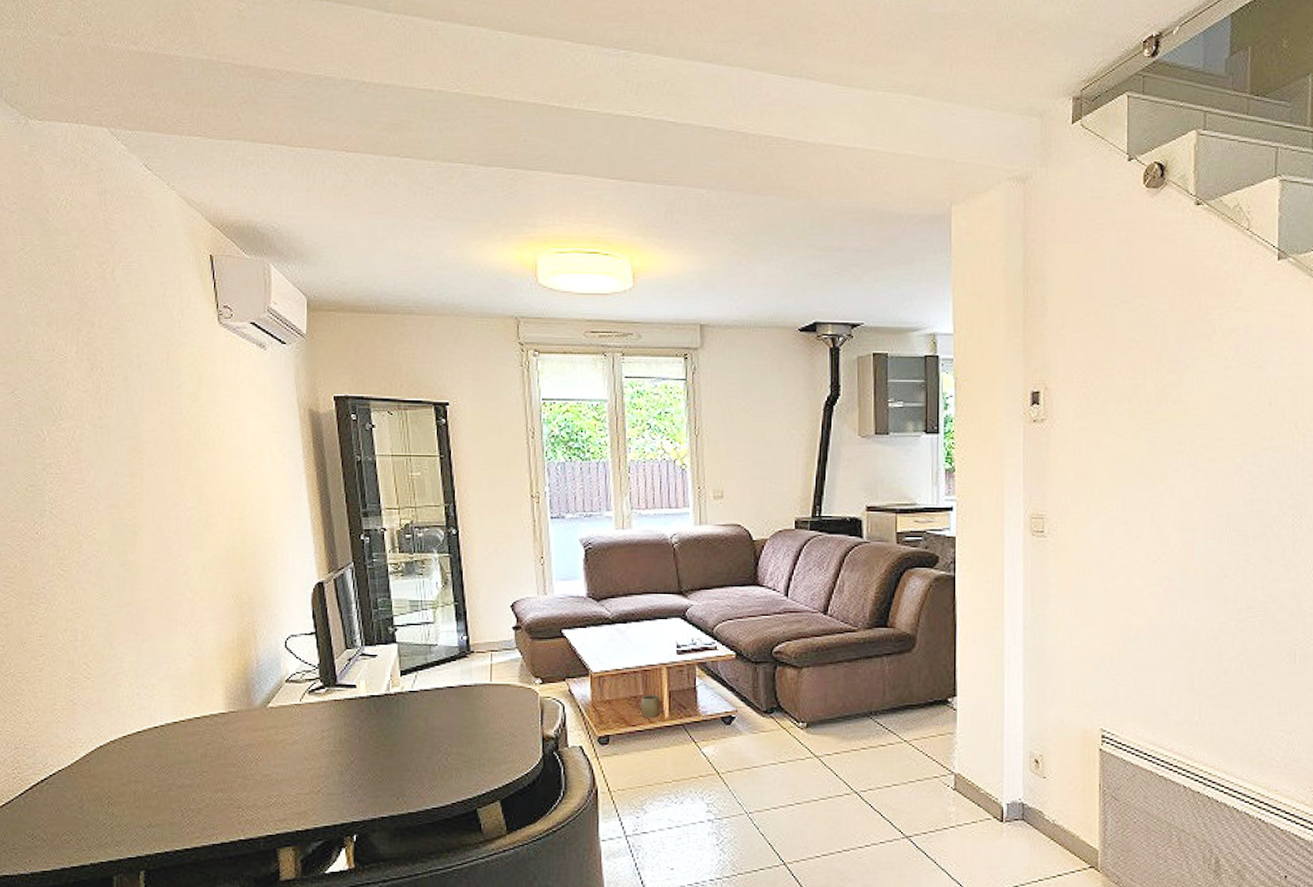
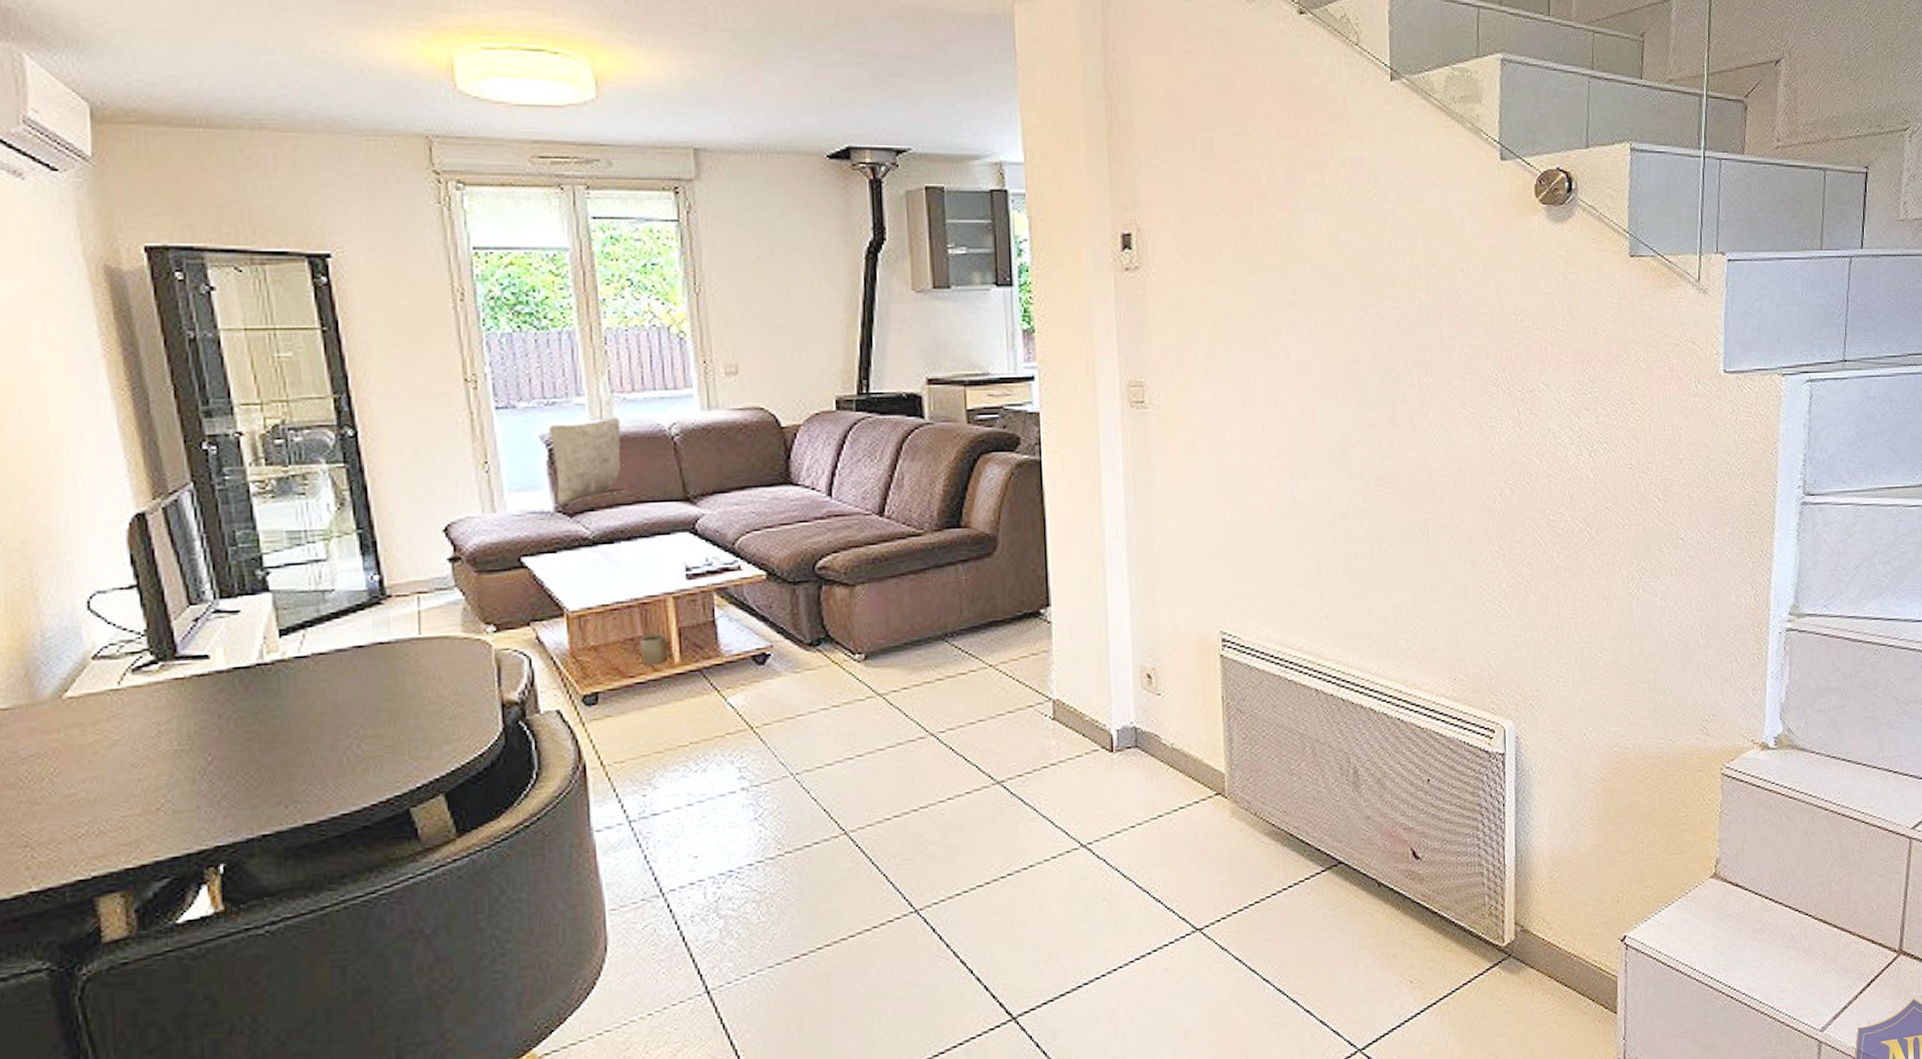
pillow: none [586,527,637,592] -> present [549,416,625,505]

